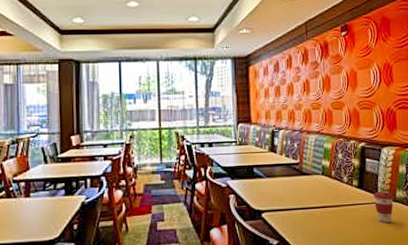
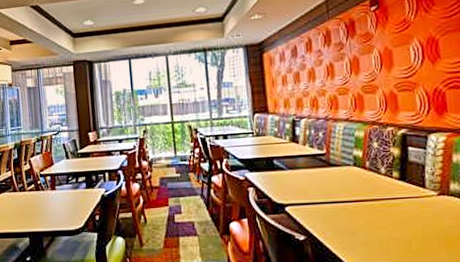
coffee cup: present [373,191,394,223] -> none [419,183,447,219]

